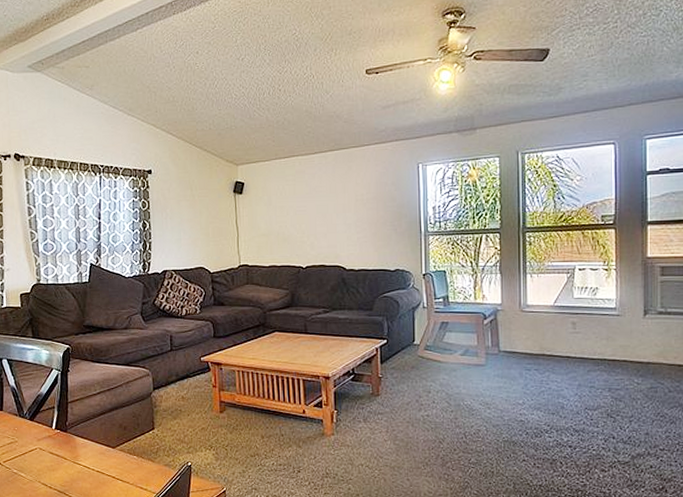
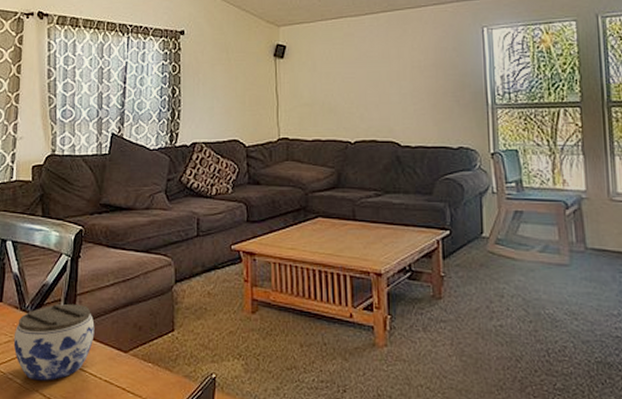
jar: none [15,410,86,474] -> present [13,303,95,381]

